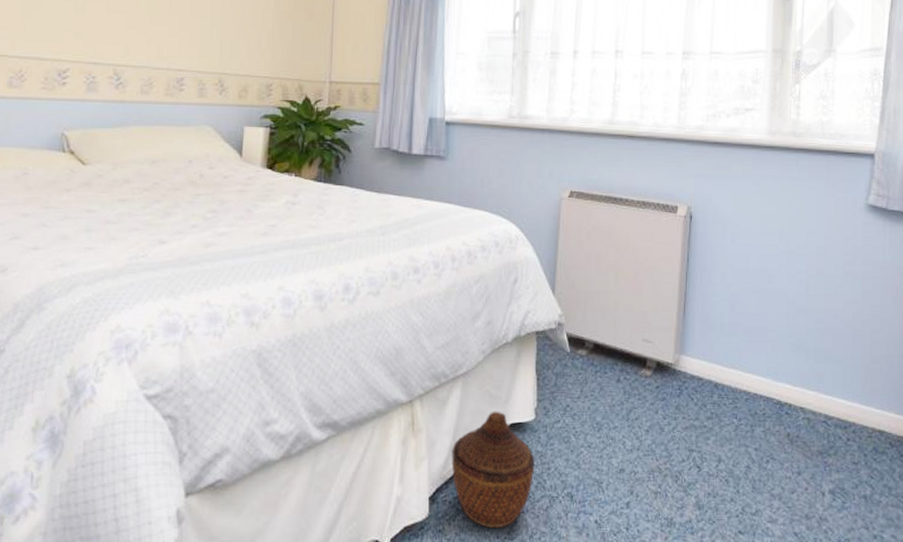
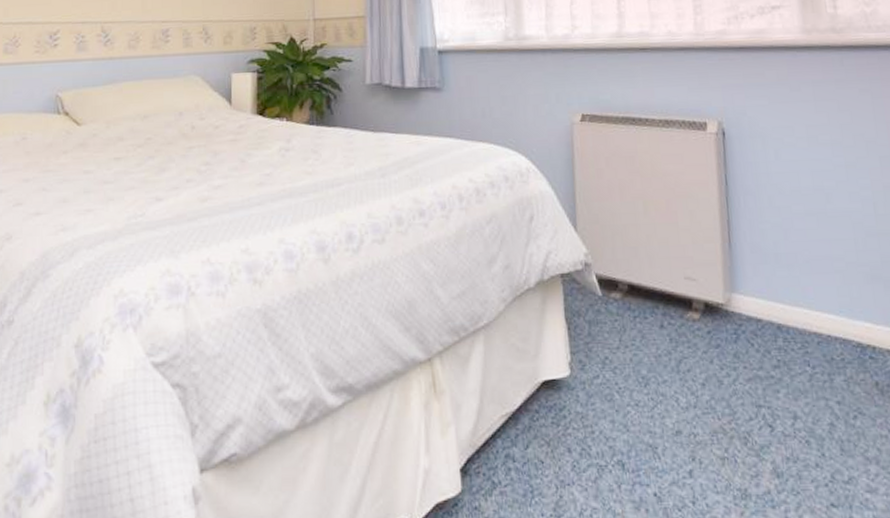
woven basket: present [451,411,536,529] -> none [480,367,577,505]

